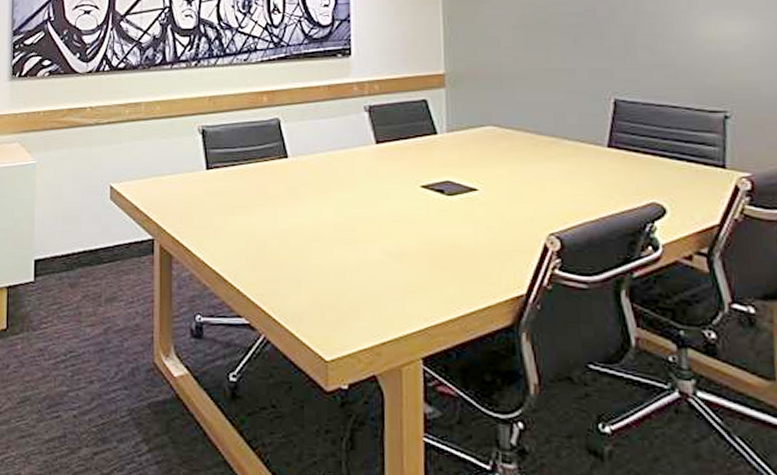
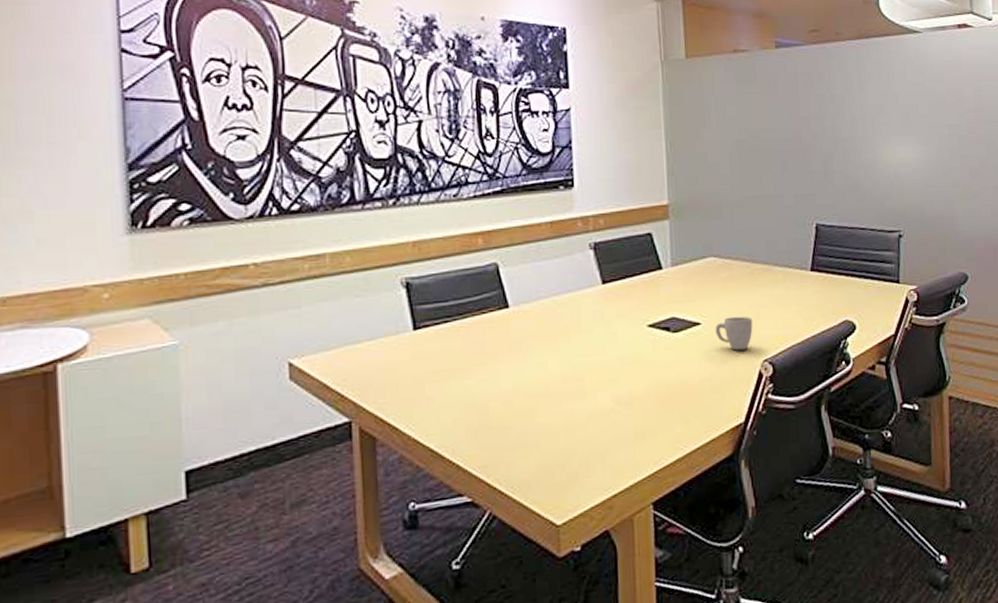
mug: none [494,186,537,221] -> present [715,316,753,351]

